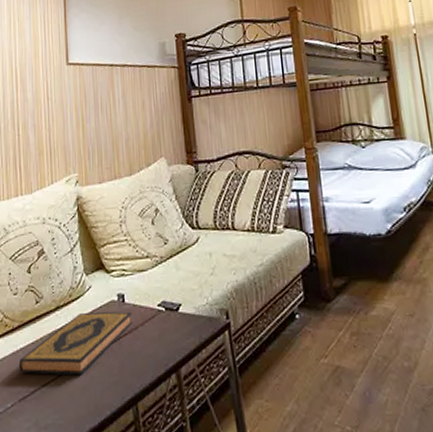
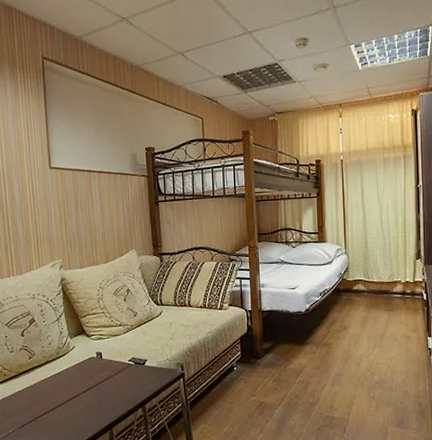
hardback book: present [18,311,133,376] -> none [17,365,109,410]

